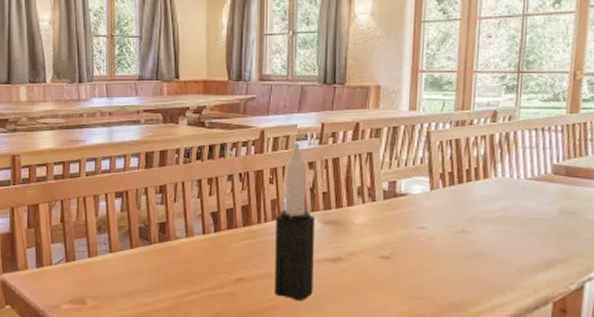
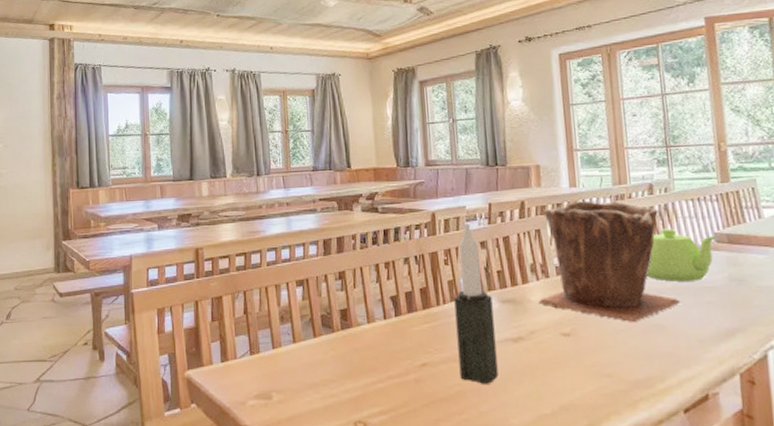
plant pot: none [361,125,506,250] -> present [538,201,680,323]
teapot: none [476,158,556,212] -> present [646,228,718,282]

